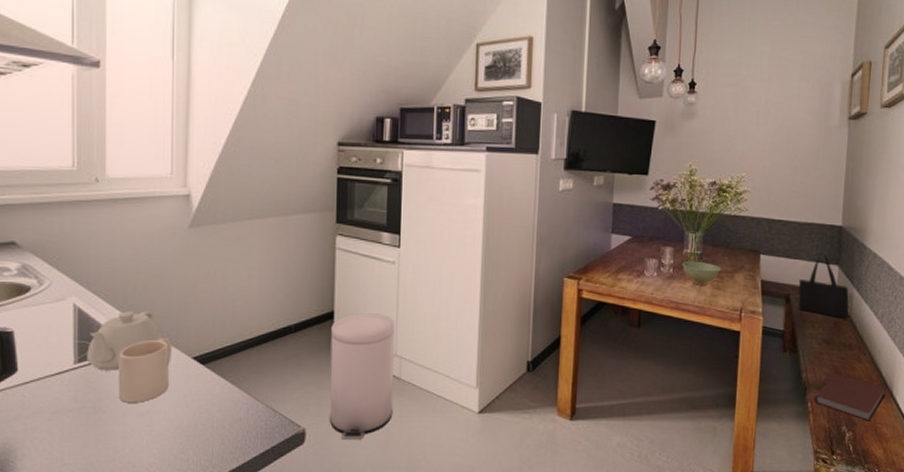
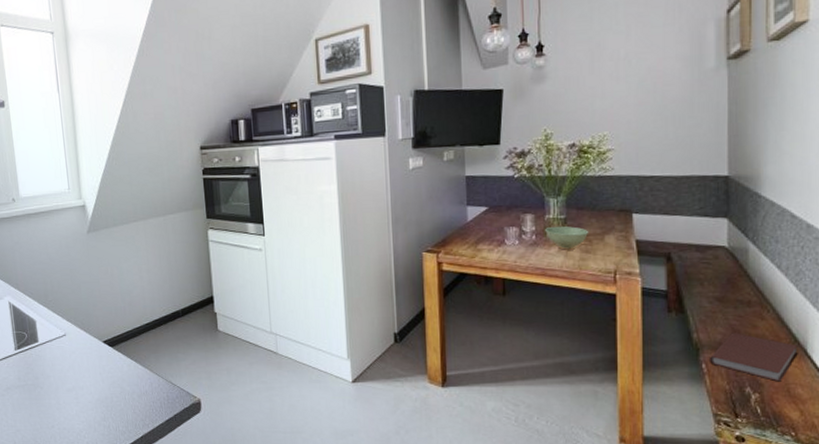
teapot: present [87,311,163,371] -> none [23,305,78,355]
mug: present [118,338,172,403] -> none [46,326,88,380]
pedal bin: present [329,313,395,440] -> none [212,296,274,408]
tote bag: present [798,253,849,319] -> none [680,207,745,275]

